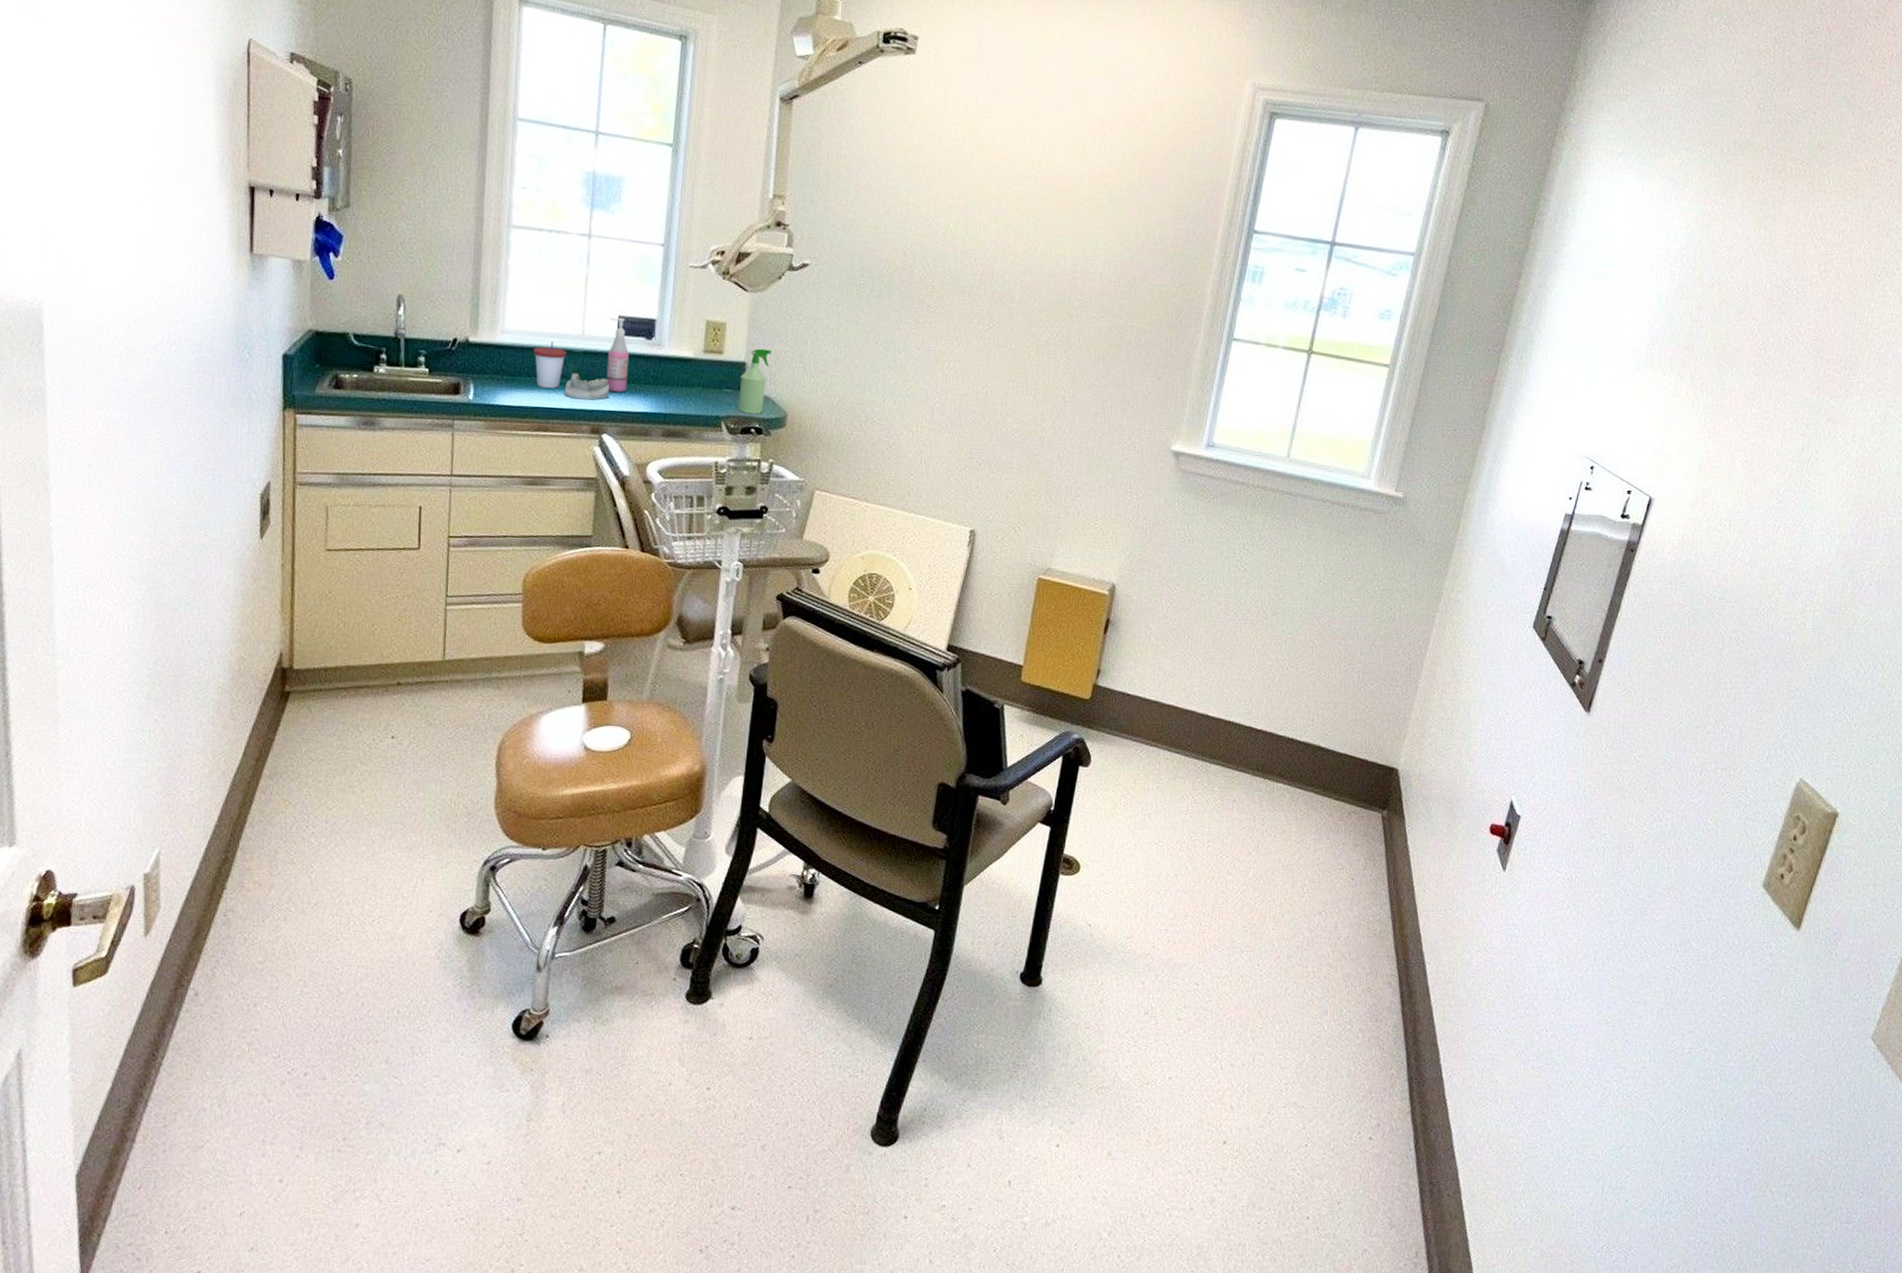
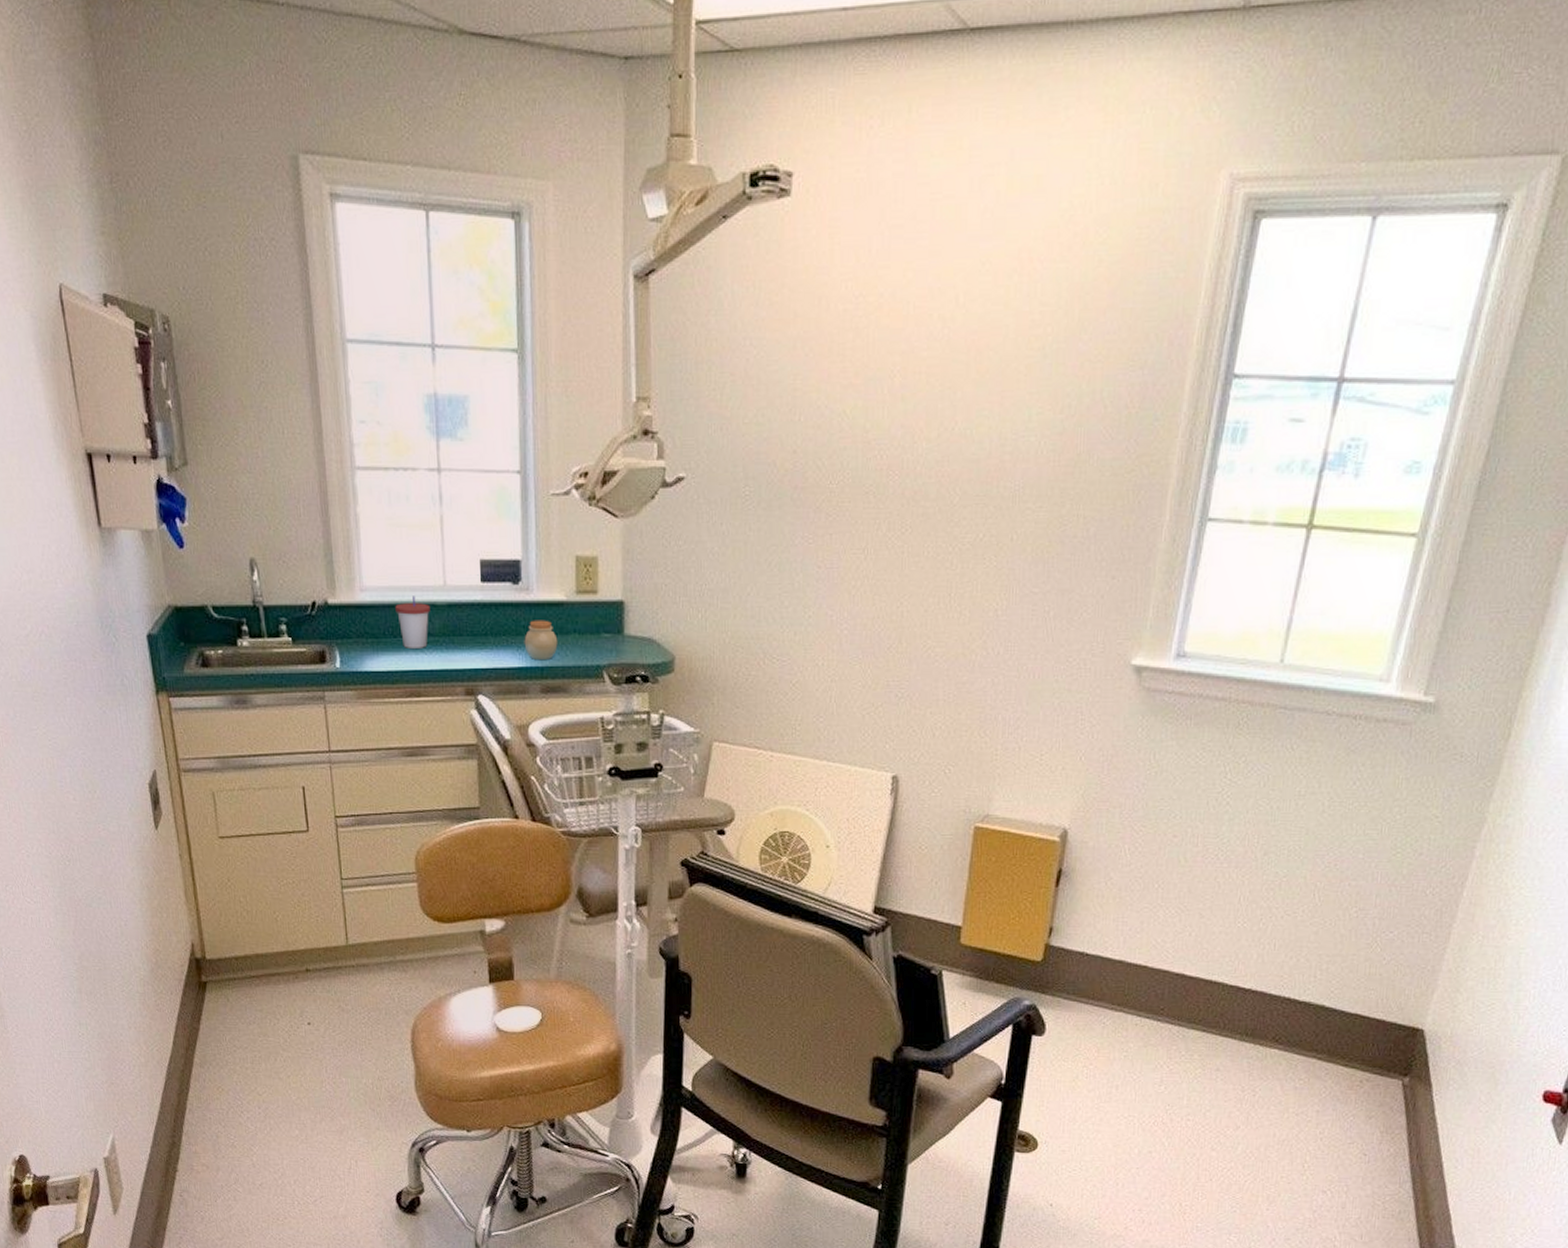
dental model: present [564,373,609,401] -> none [432,629,480,658]
soap dispenser: present [606,317,630,393] -> none [471,562,498,648]
jar: none [651,372,683,408] -> present [524,620,558,661]
spray bottle: present [738,348,772,415] -> none [618,583,651,660]

